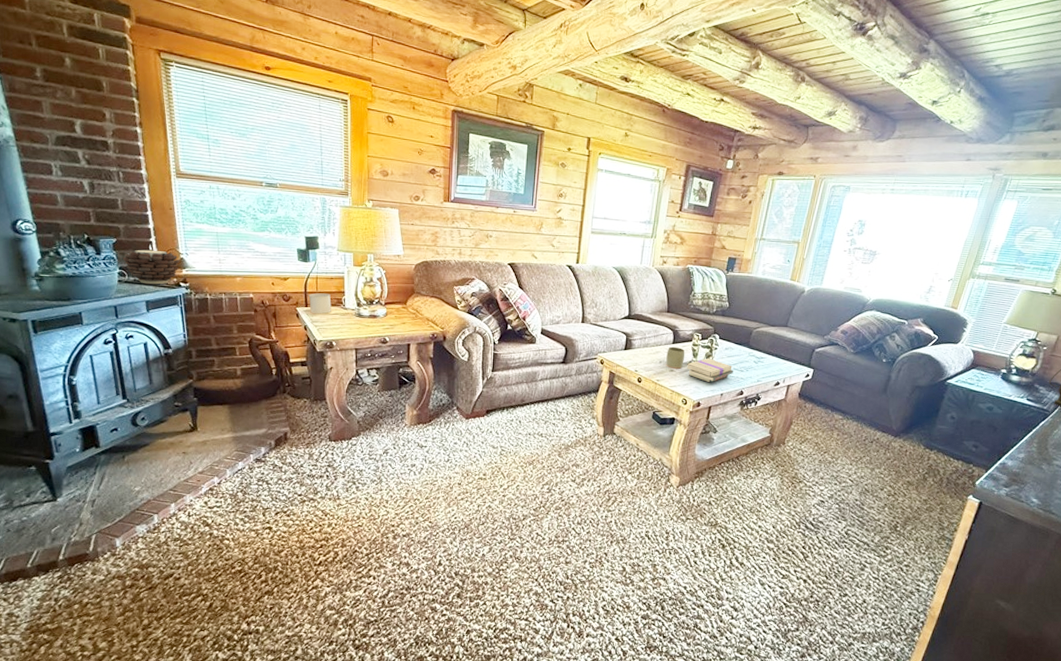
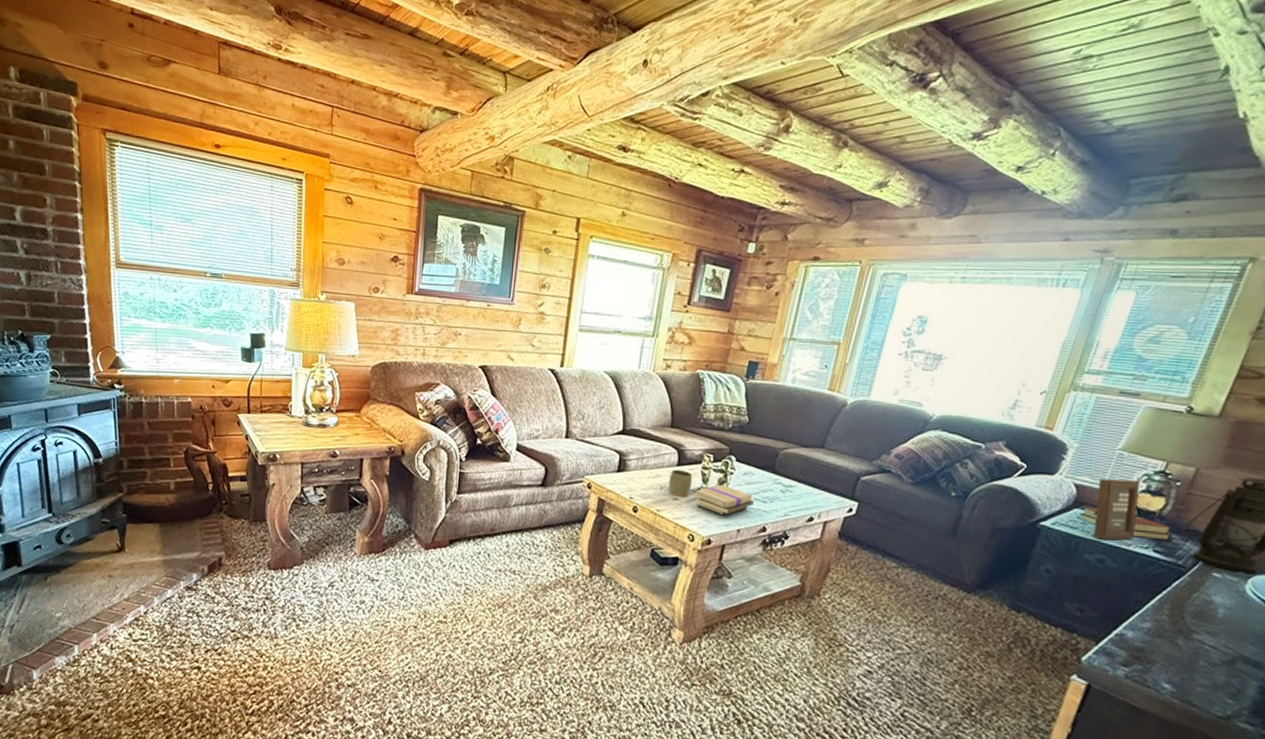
candle: present [122,244,181,285] -> none [56,341,116,386]
mug: present [308,293,332,314] -> none [251,398,277,422]
books: none [974,368,1039,392] -> present [1078,507,1171,541]
picture frame: none [984,346,1018,392] -> present [1092,479,1140,540]

